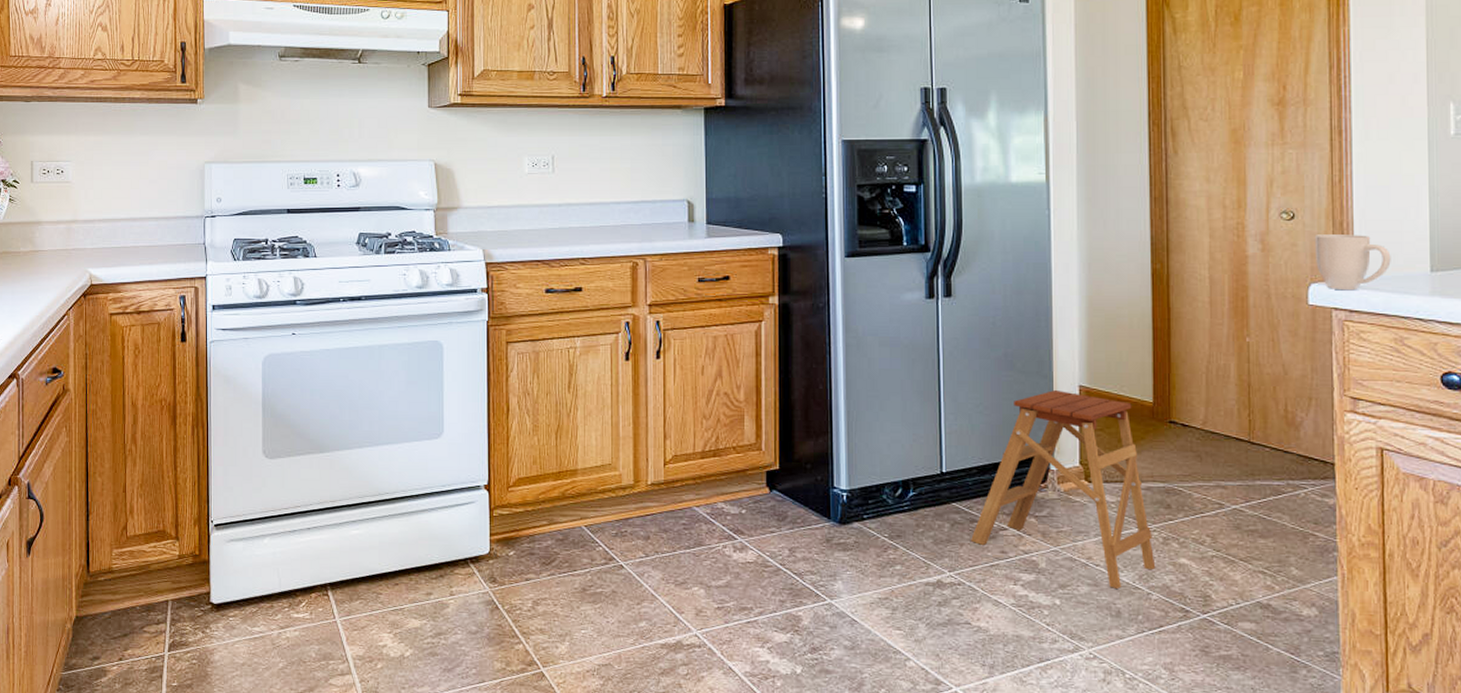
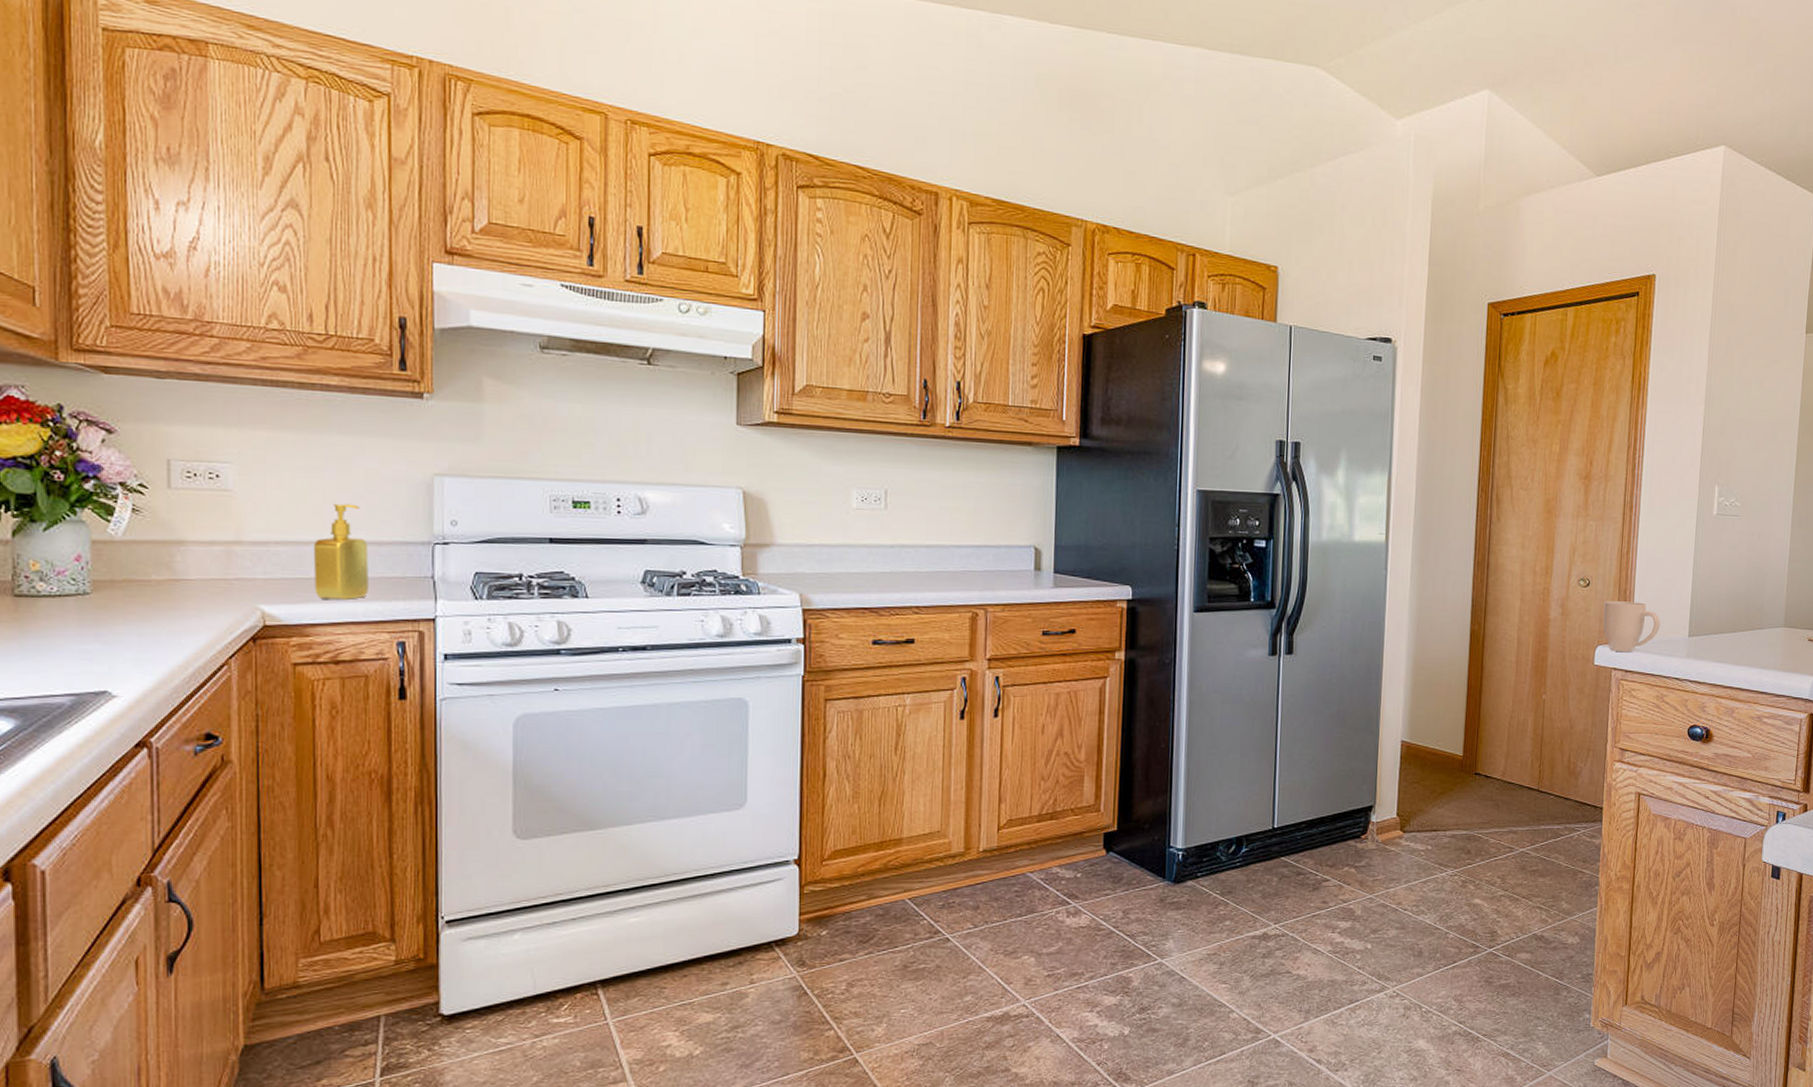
soap dispenser: none [123,188,160,263] -> present [313,503,368,599]
step ladder: present [971,389,1156,589] -> none [1296,744,1454,930]

